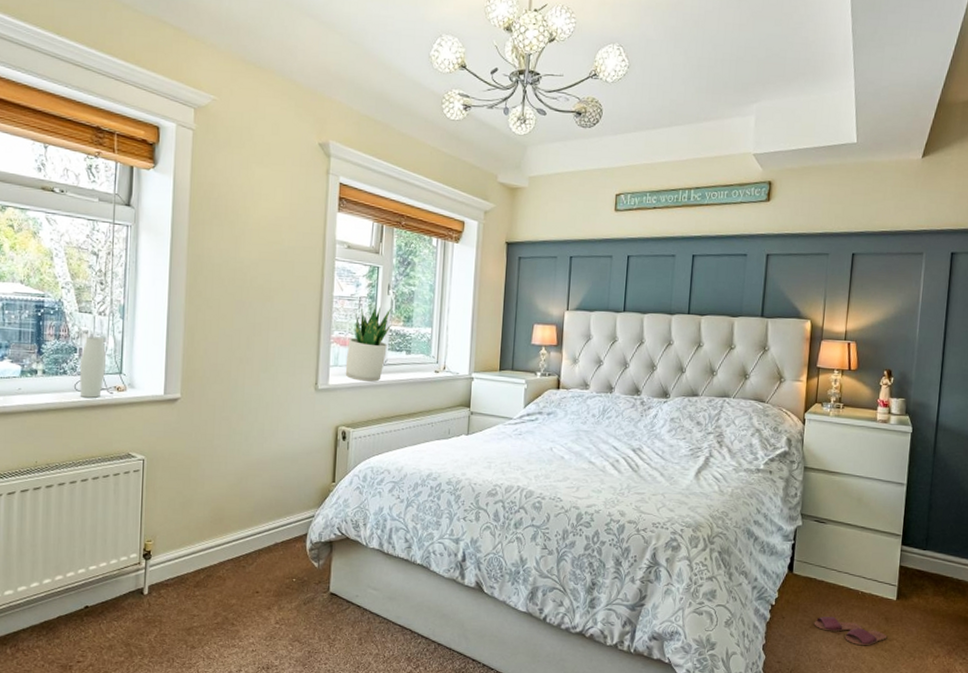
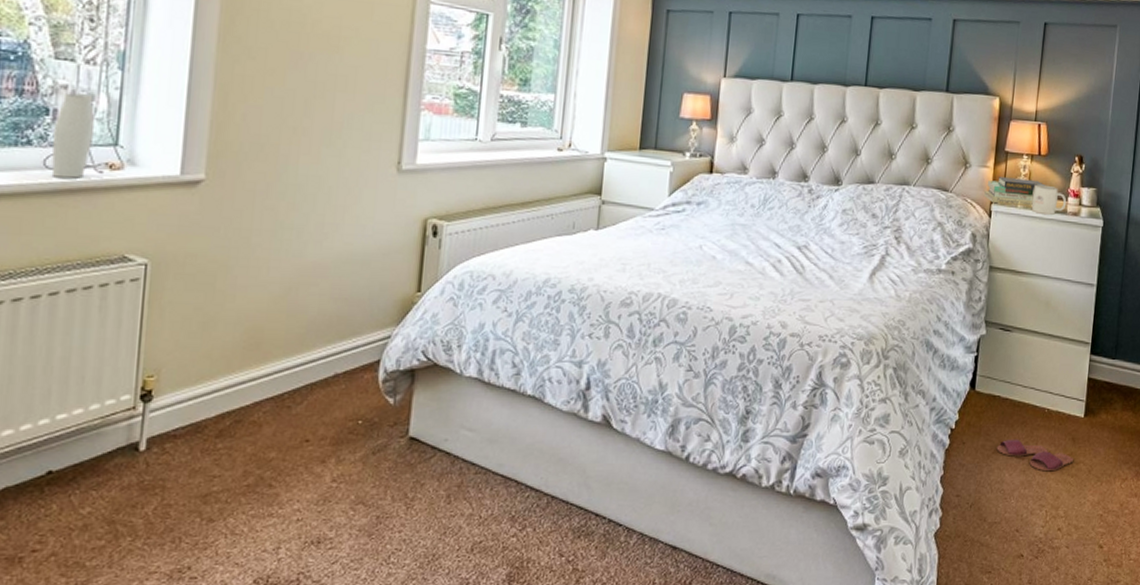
planter: present [345,306,392,383] -> none [439,64,504,162]
books: none [797,389,856,416] -> present [983,177,1046,207]
mug: none [842,395,877,423] -> present [1031,184,1067,216]

